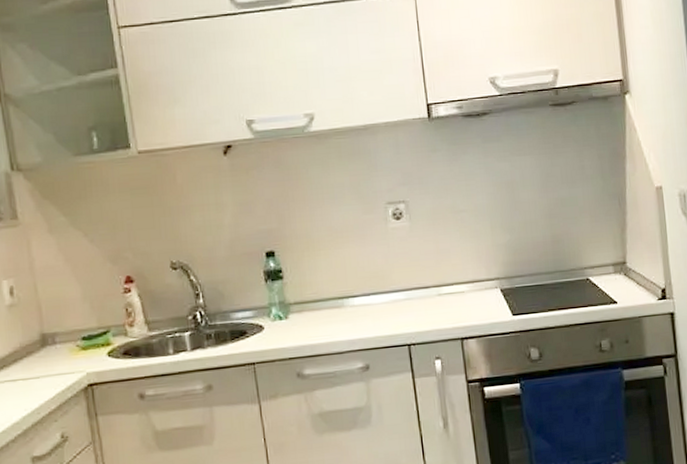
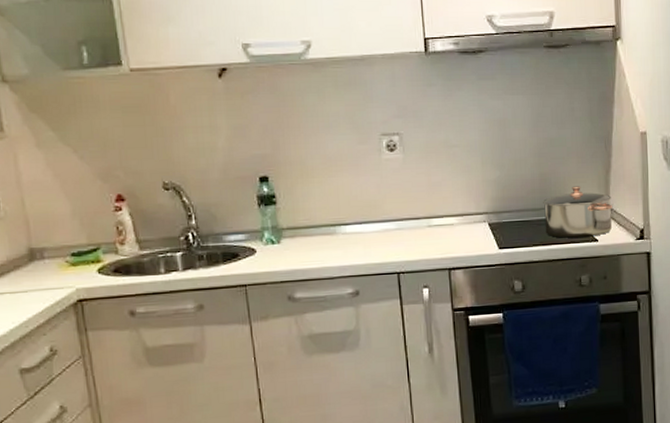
cooking pot: none [556,246,631,302] -> present [543,186,613,238]

